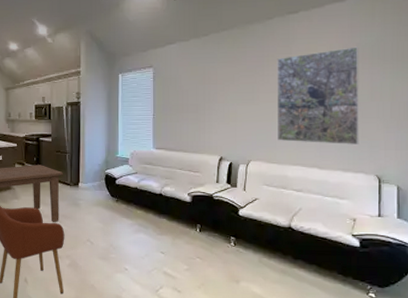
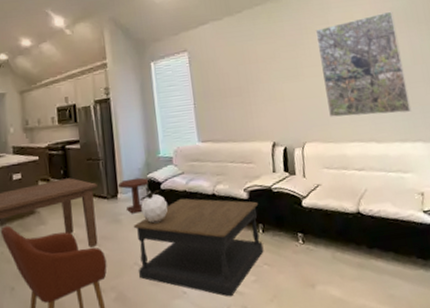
side table: none [80,172,108,201] -> present [117,177,150,214]
coffee table: none [89,193,200,279] -> present [133,198,264,297]
decorative sphere: none [98,180,120,210] -> present [140,186,168,223]

